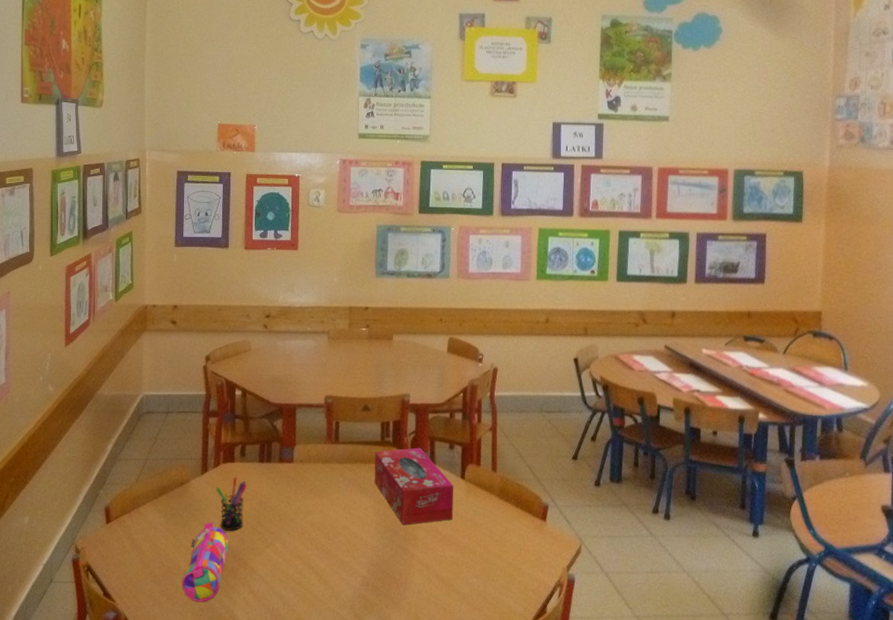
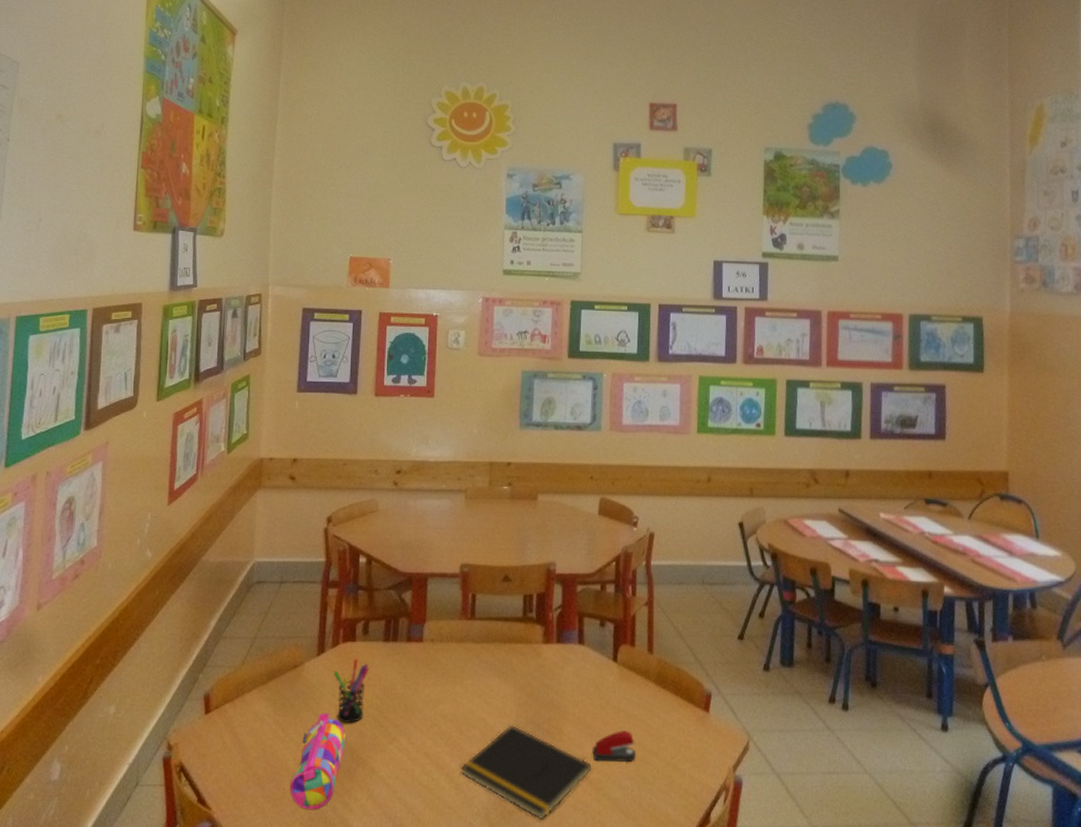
notepad: none [329,531,442,611] -> present [461,724,591,821]
tissue box: present [374,447,454,526] -> none [514,624,605,717]
stapler: none [443,537,481,564] -> present [592,730,635,763]

